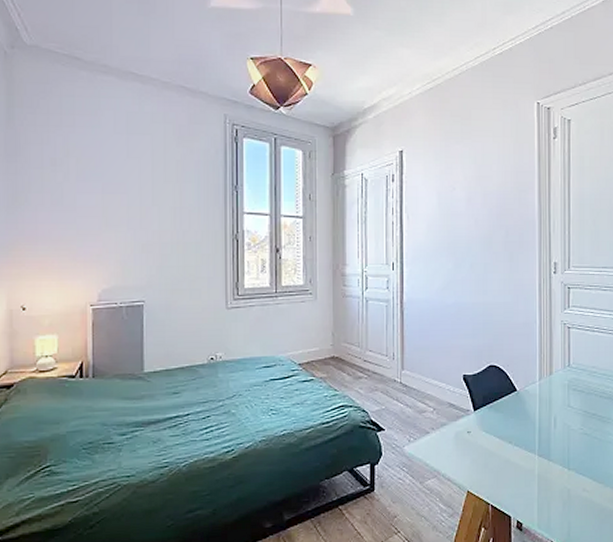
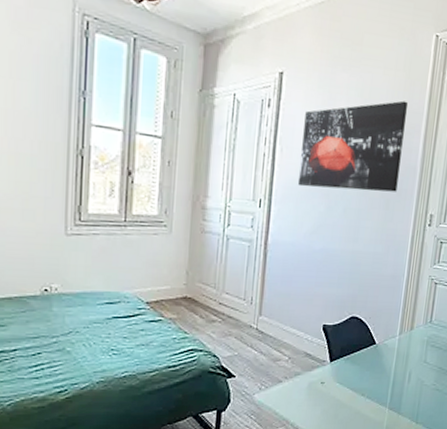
wall art: none [425,162,519,248] -> present [297,100,408,192]

